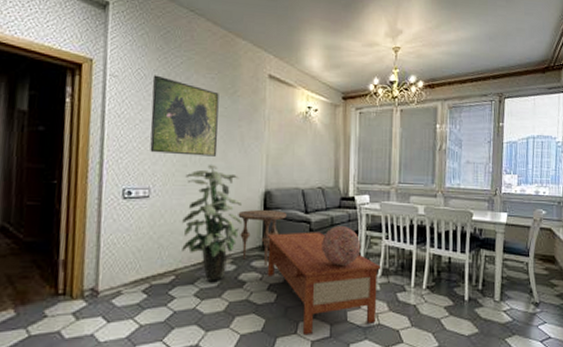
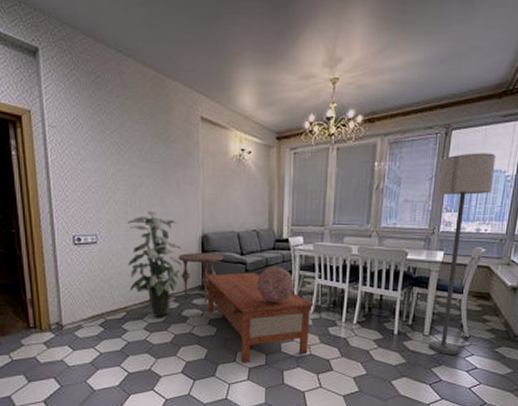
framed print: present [150,75,219,157] -> none [88,123,155,203]
lamp: none [496,119,546,323] -> present [429,153,496,355]

